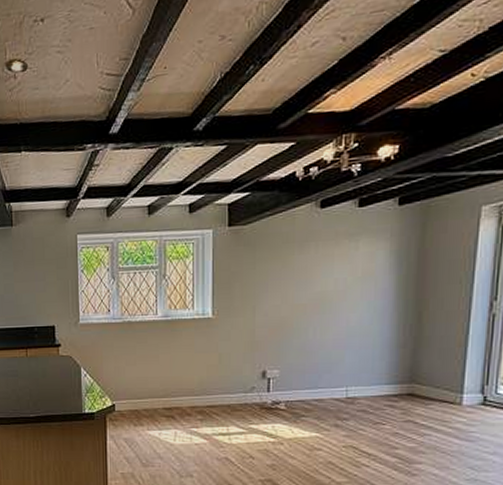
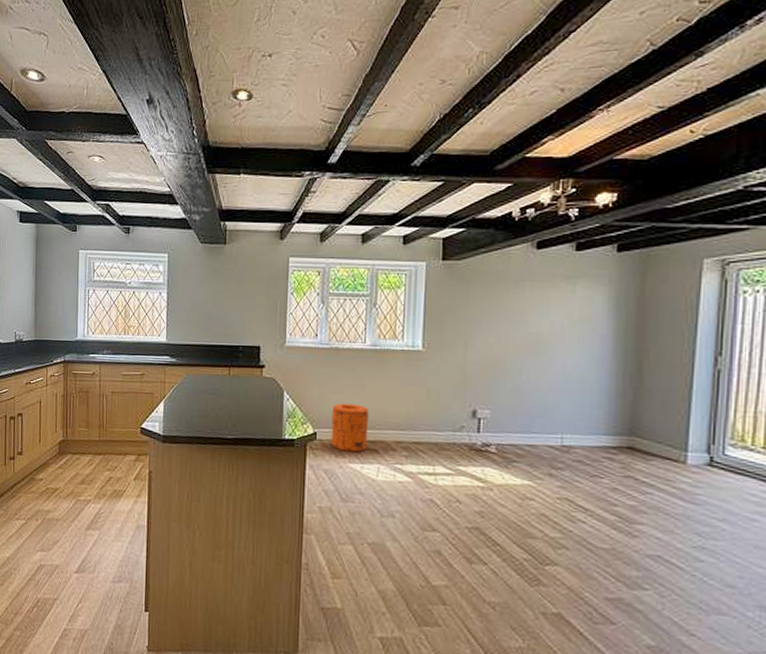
trash can: none [128,374,164,420] -> present [331,403,369,453]

